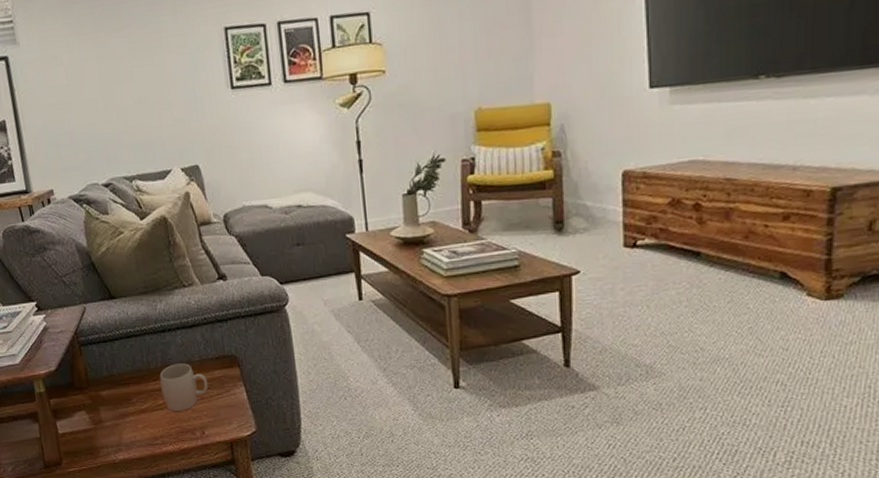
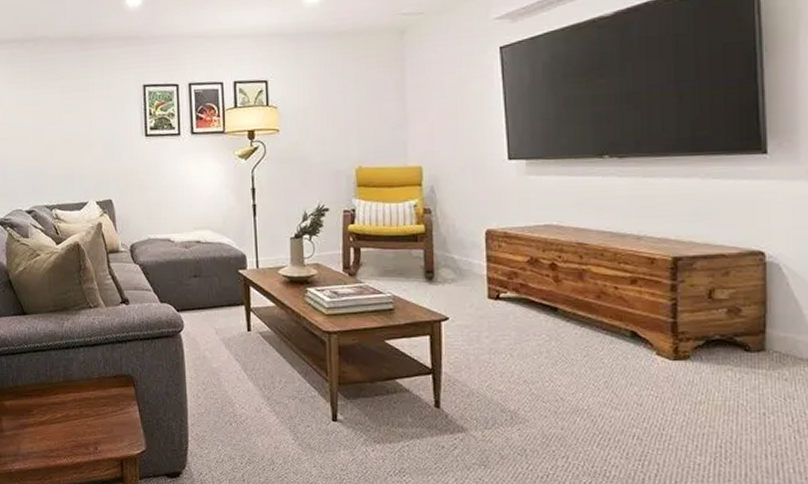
mug: present [159,363,209,411] -> none [60,379,105,426]

